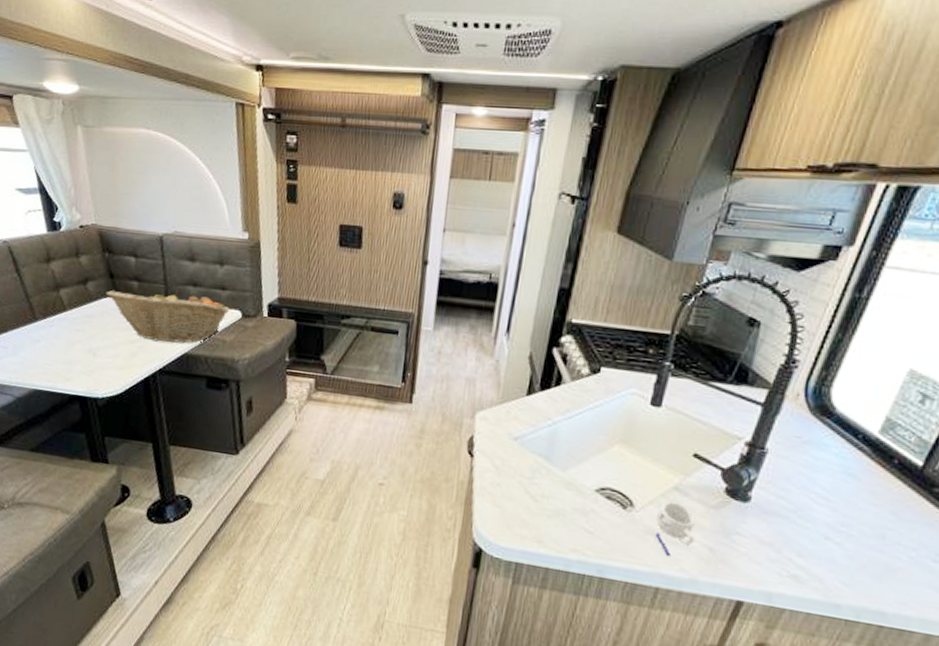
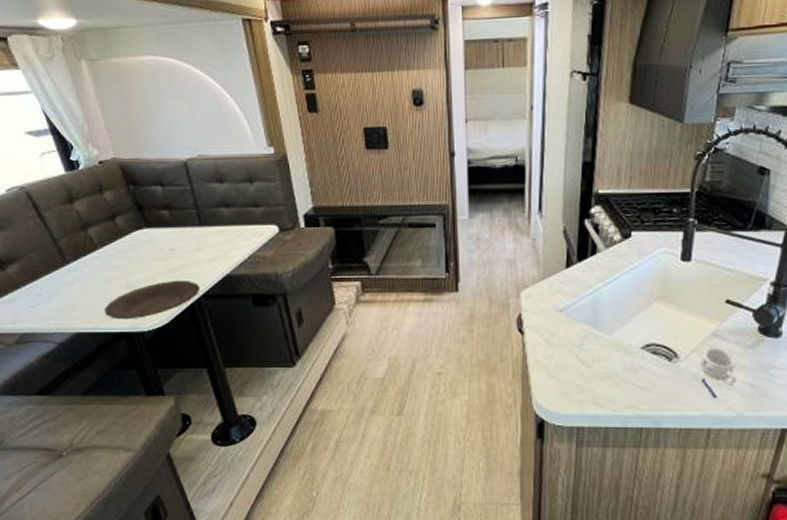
plate: none [64,351,157,384] -> present [105,280,199,320]
fruit basket: present [106,290,230,344] -> none [136,213,267,267]

